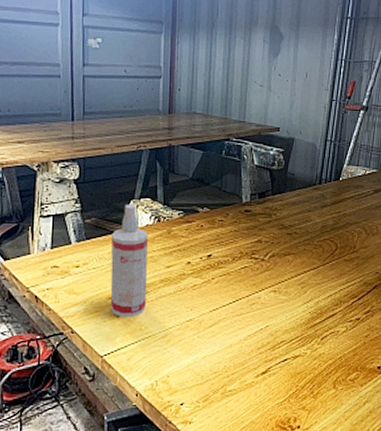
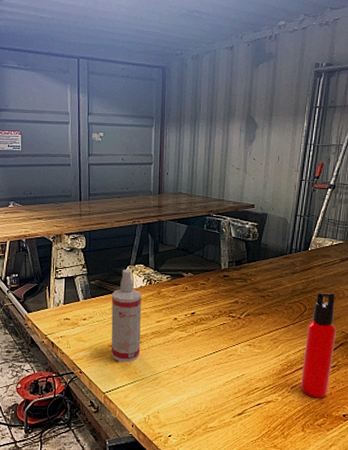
water bottle: none [331,229,370,349] -> present [300,293,336,398]

